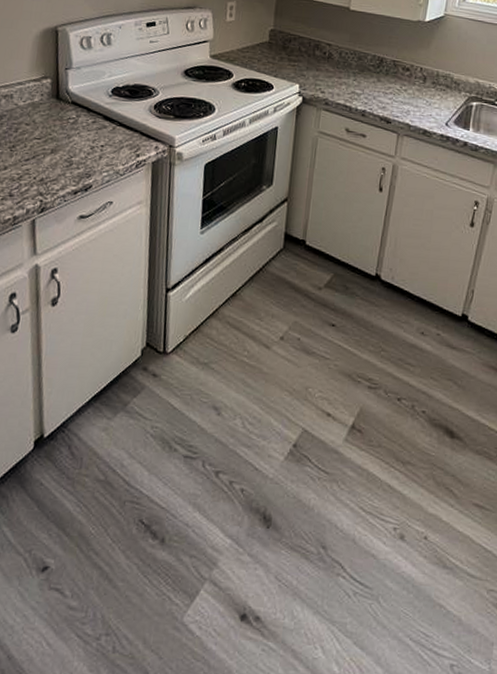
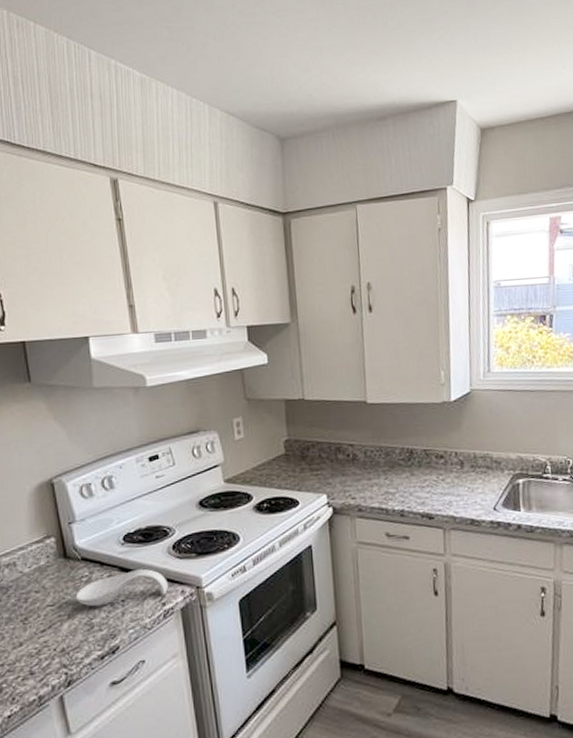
spoon rest: none [60,120,145,147] -> present [75,568,169,607]

